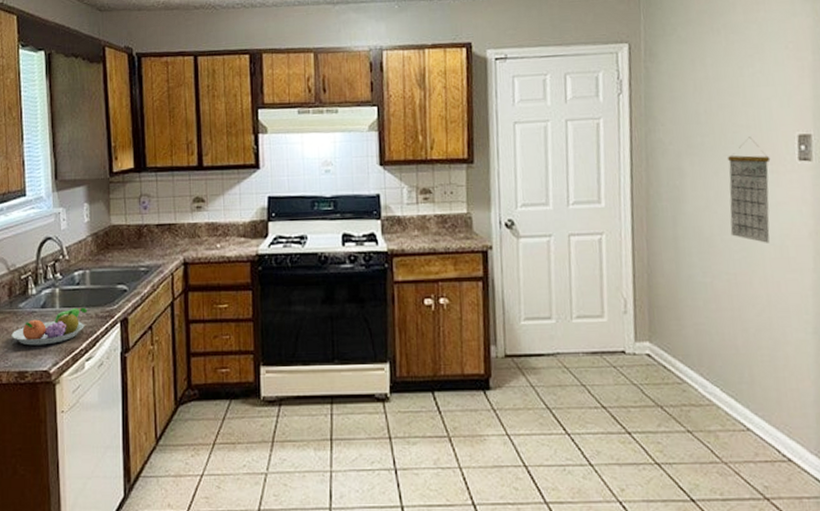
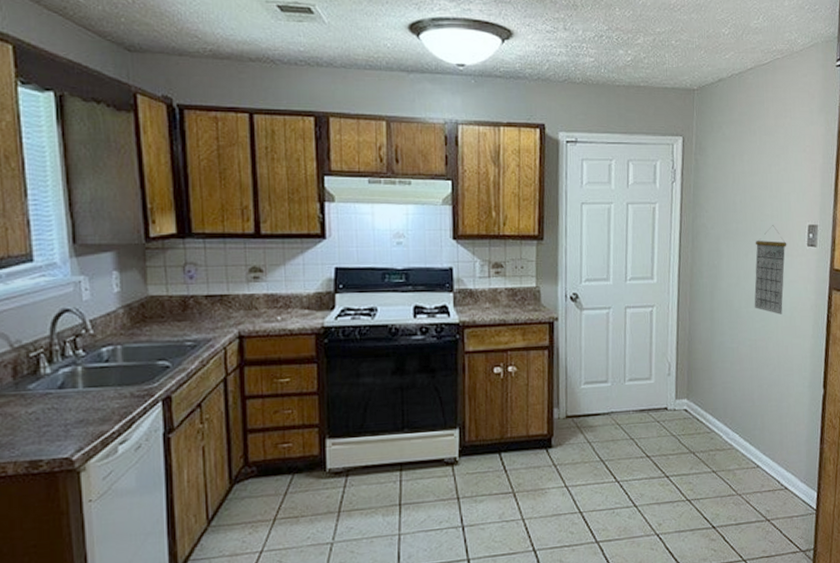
fruit bowl: present [11,307,87,346] -> none [18,386,119,432]

